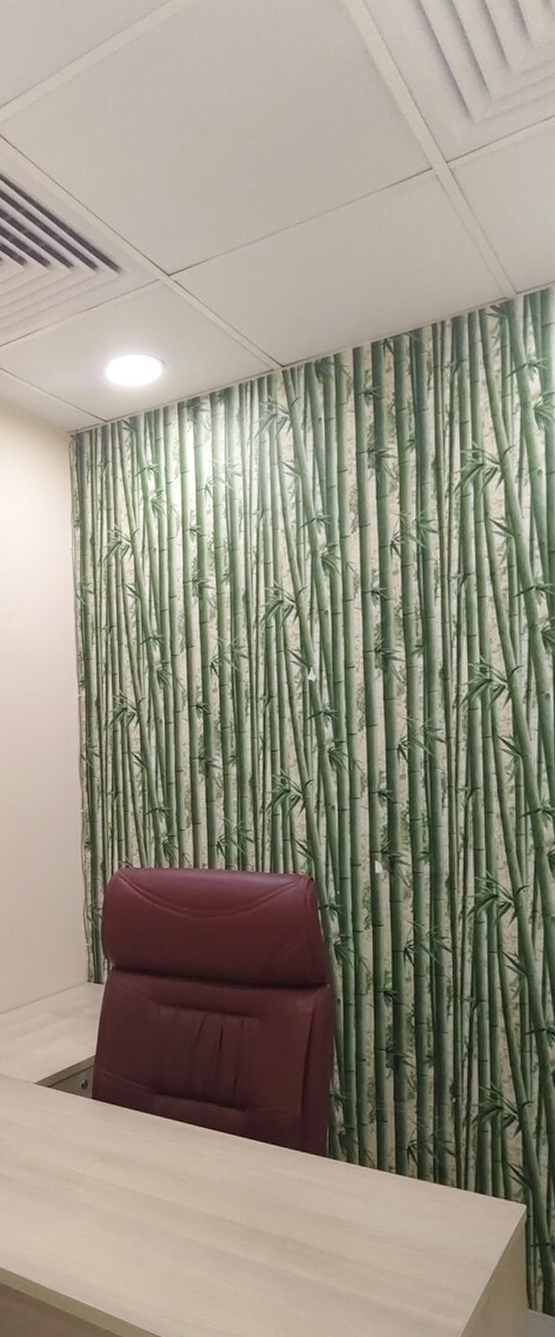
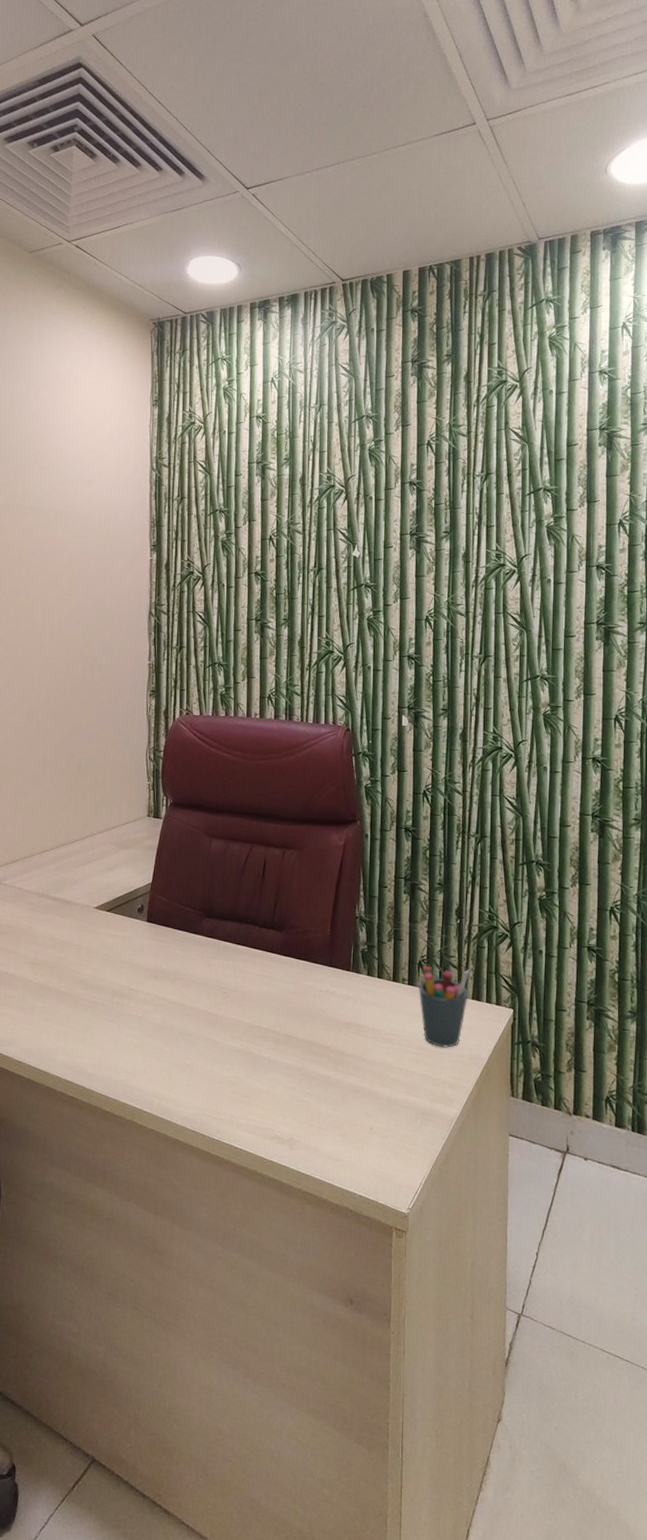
pen holder: none [409,1151,471,1249] -> present [419,965,470,1048]

